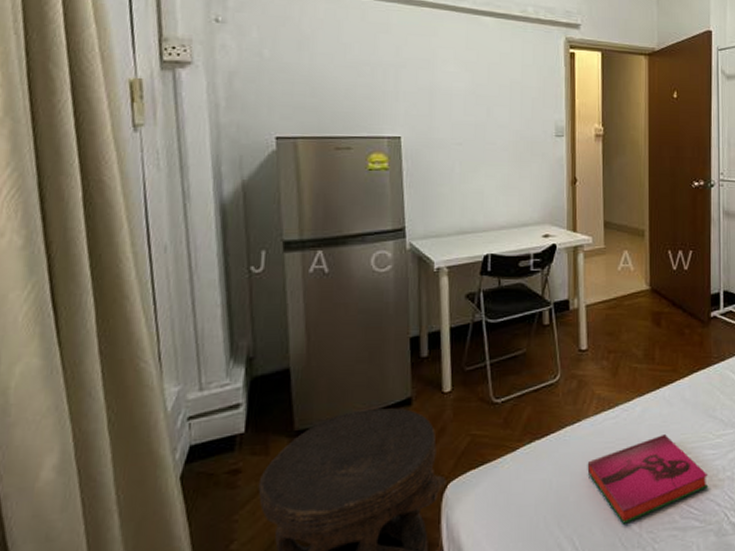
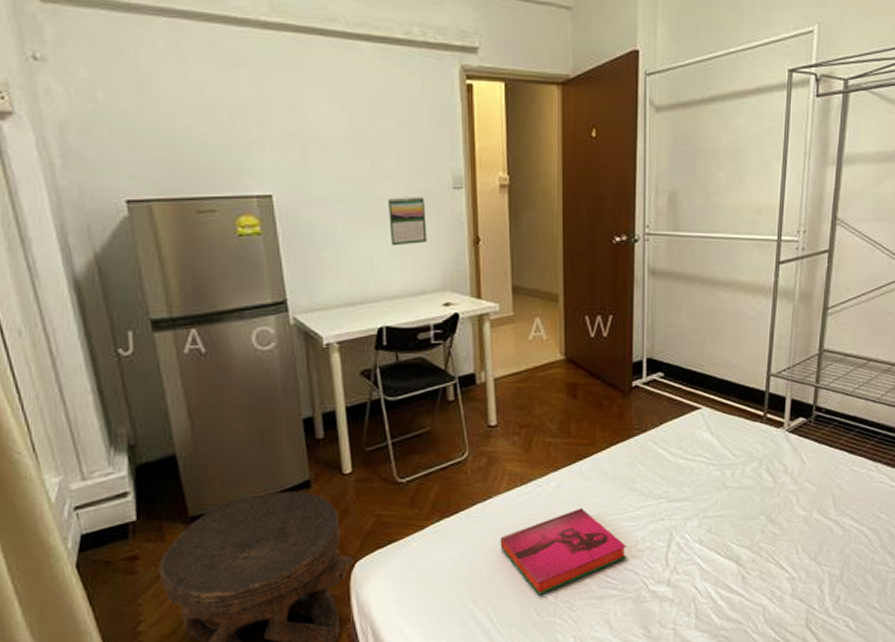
calendar: none [499,142,532,184] -> present [388,197,427,246]

